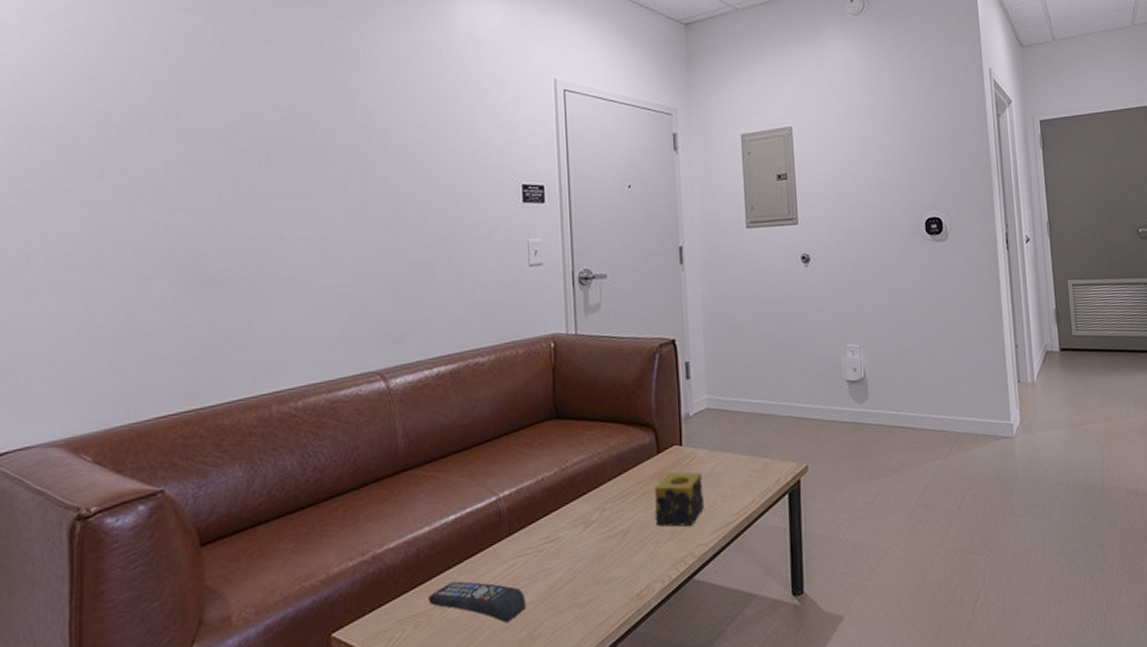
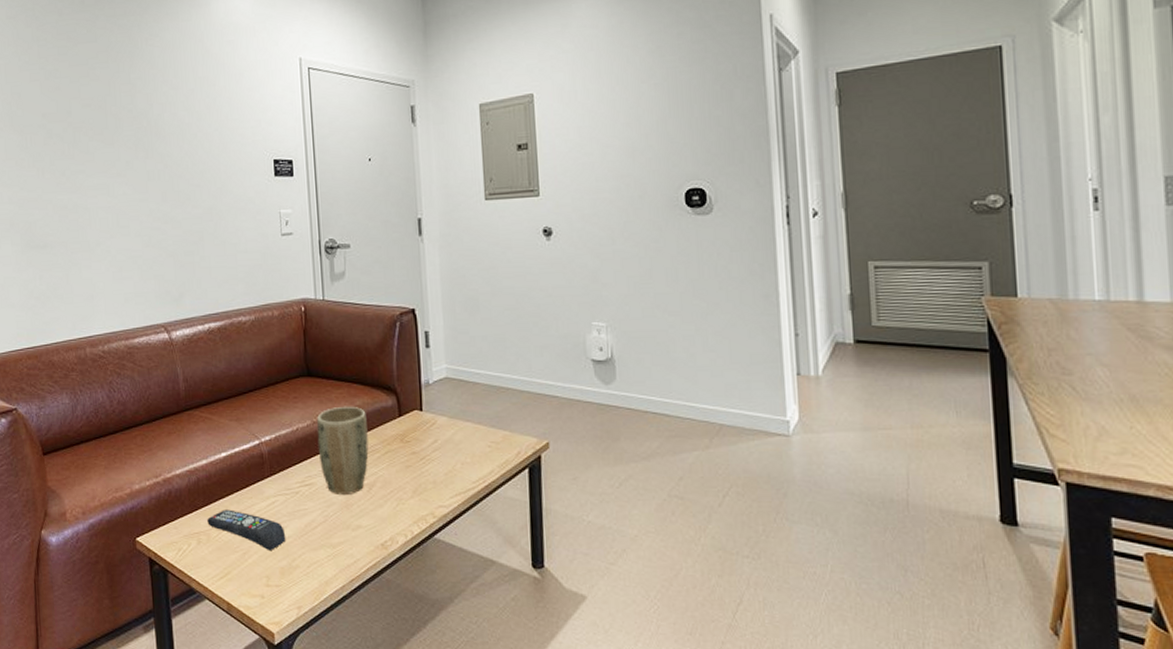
plant pot: none [565,447,624,547] -> present [316,406,369,494]
candle: present [654,471,704,527] -> none [397,435,444,489]

